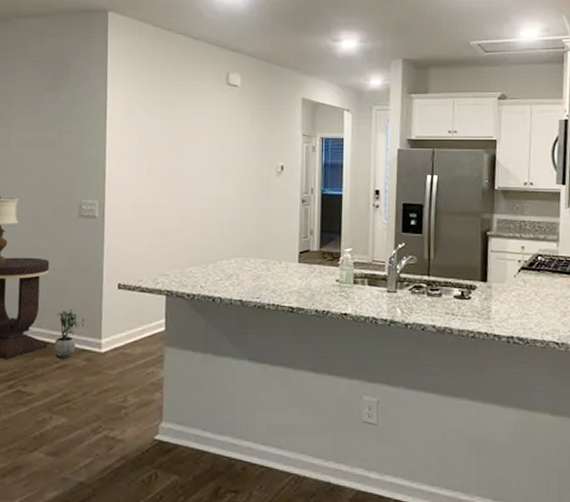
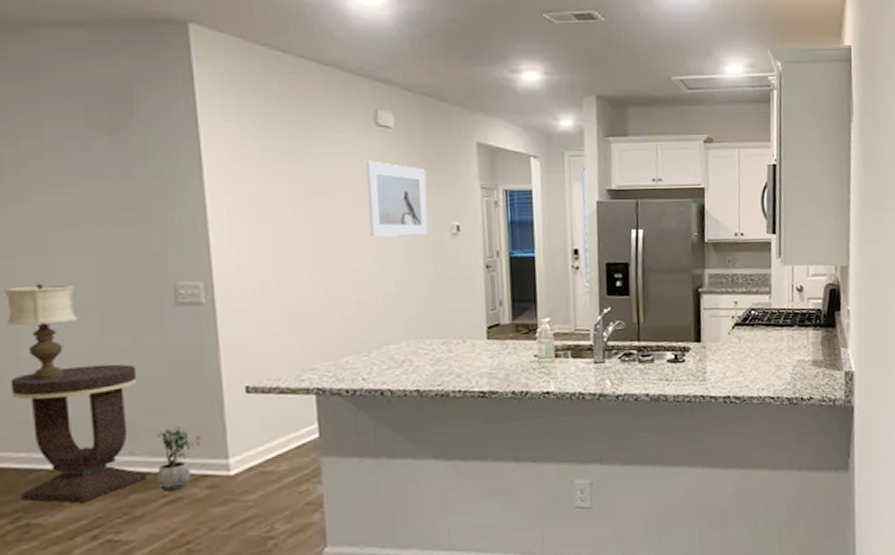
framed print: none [215,112,260,174] -> present [365,160,429,237]

